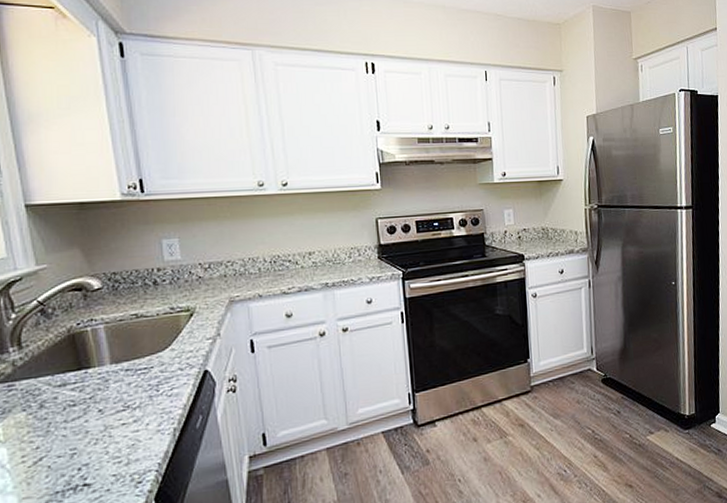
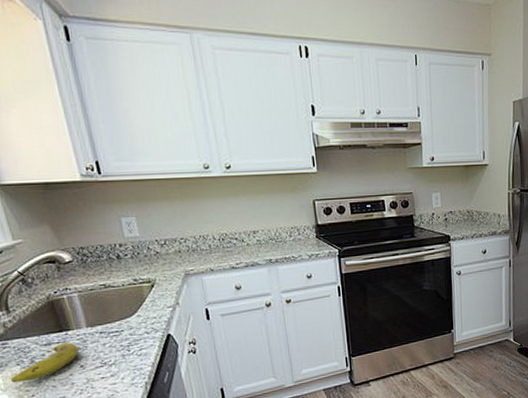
fruit: none [12,382,100,433] -> present [10,342,80,383]

